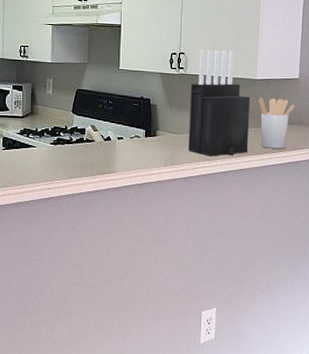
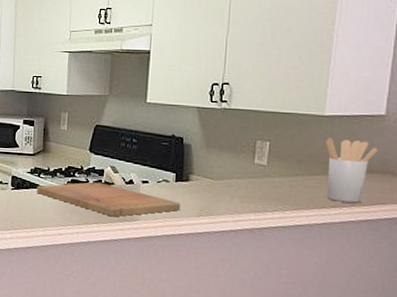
cutting board: none [26,140,150,170] -> present [36,182,181,217]
knife block: present [188,50,251,157] -> none [229,79,315,209]

